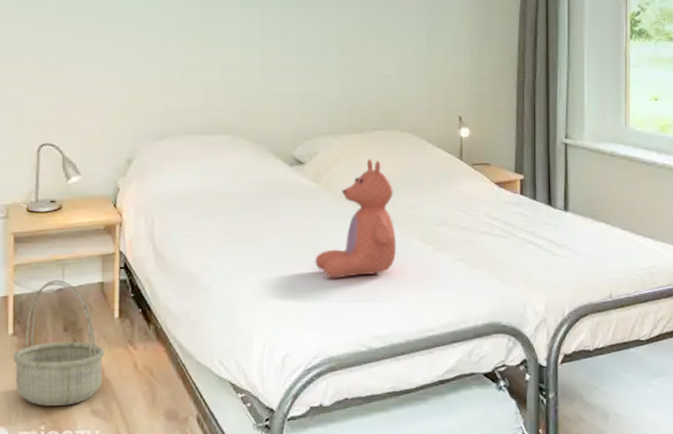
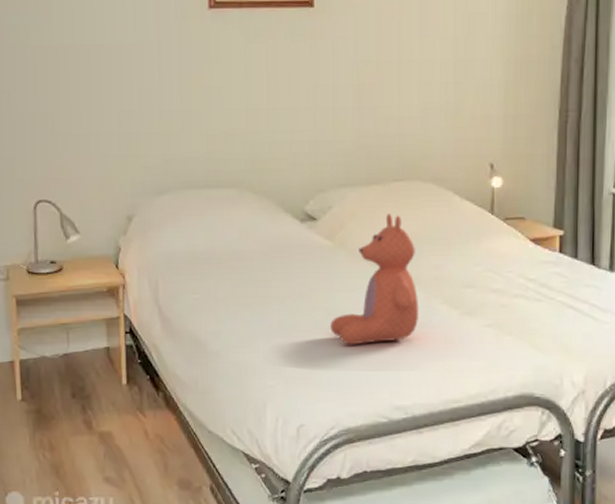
basket: present [13,279,105,406] -> none [23,344,114,472]

